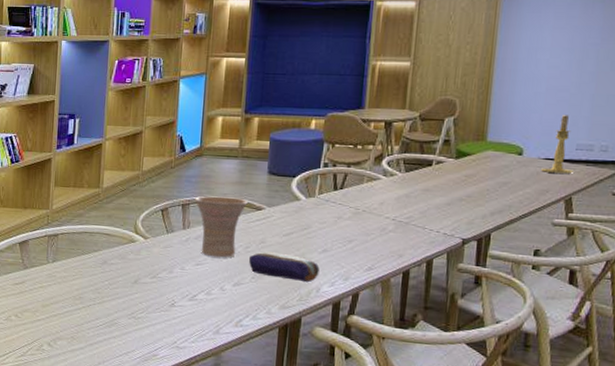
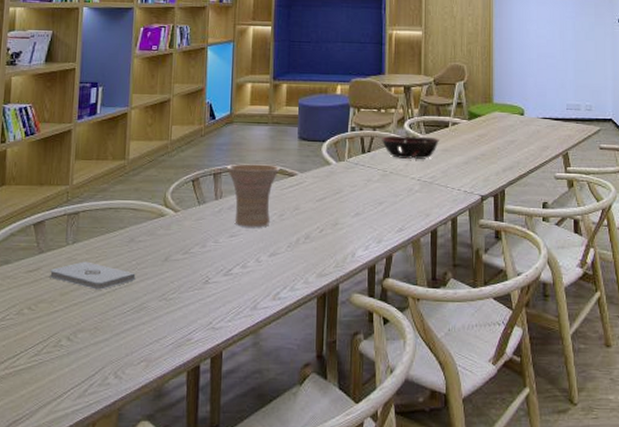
notepad: none [33,278,108,305] -> present [50,261,136,290]
pencil case: present [249,251,320,283] -> none [284,218,353,248]
decorative bowl: none [355,173,420,199] -> present [381,135,439,160]
candle holder: present [541,115,573,174] -> none [541,79,567,131]

